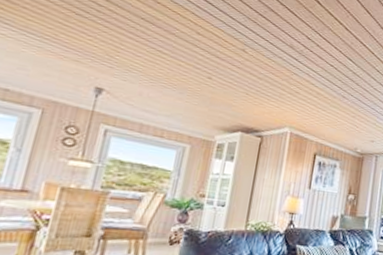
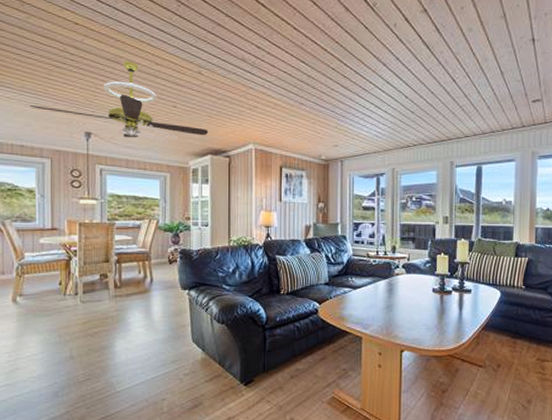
ceiling fan: none [29,23,243,114] -> present [29,61,209,144]

